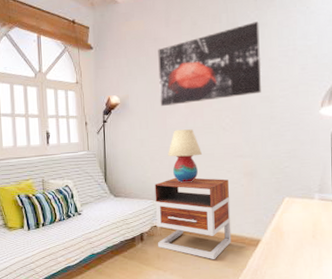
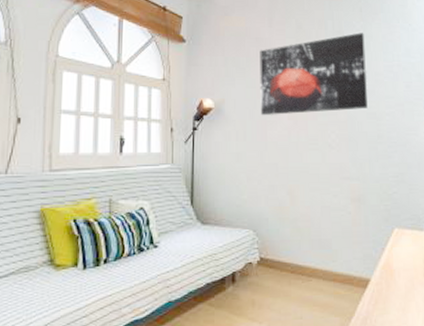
nightstand: present [154,177,232,260] -> none [251,201,338,307]
table lamp: present [168,129,203,183] -> none [268,144,307,209]

